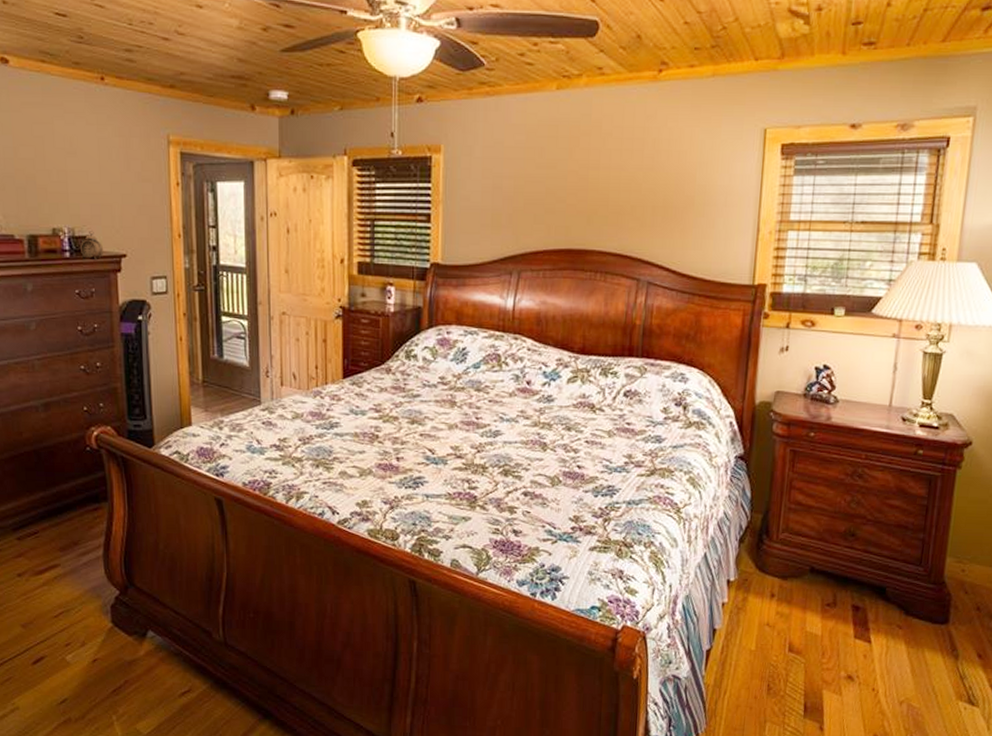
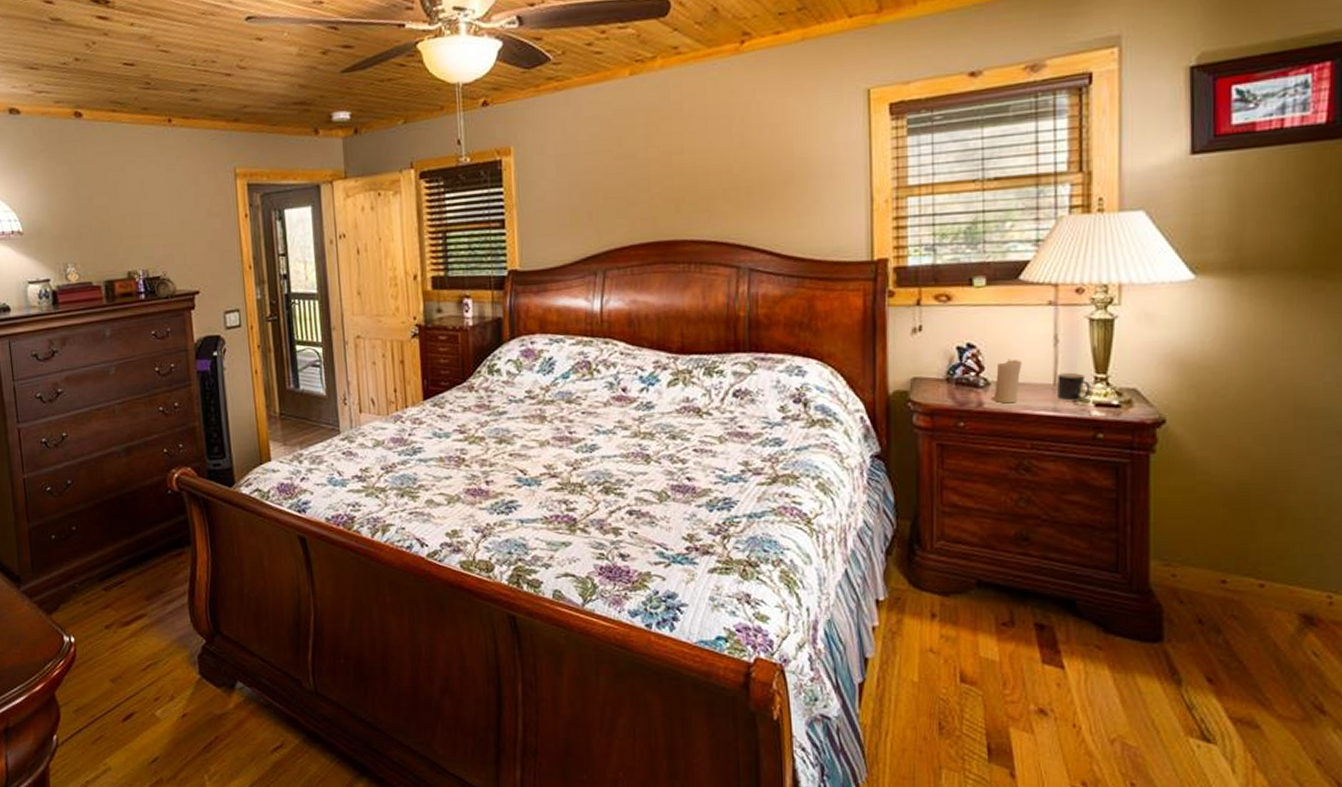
candle: none [838,381,866,419] -> present [991,359,1022,404]
mug: none [890,396,918,422] -> present [1056,372,1090,402]

